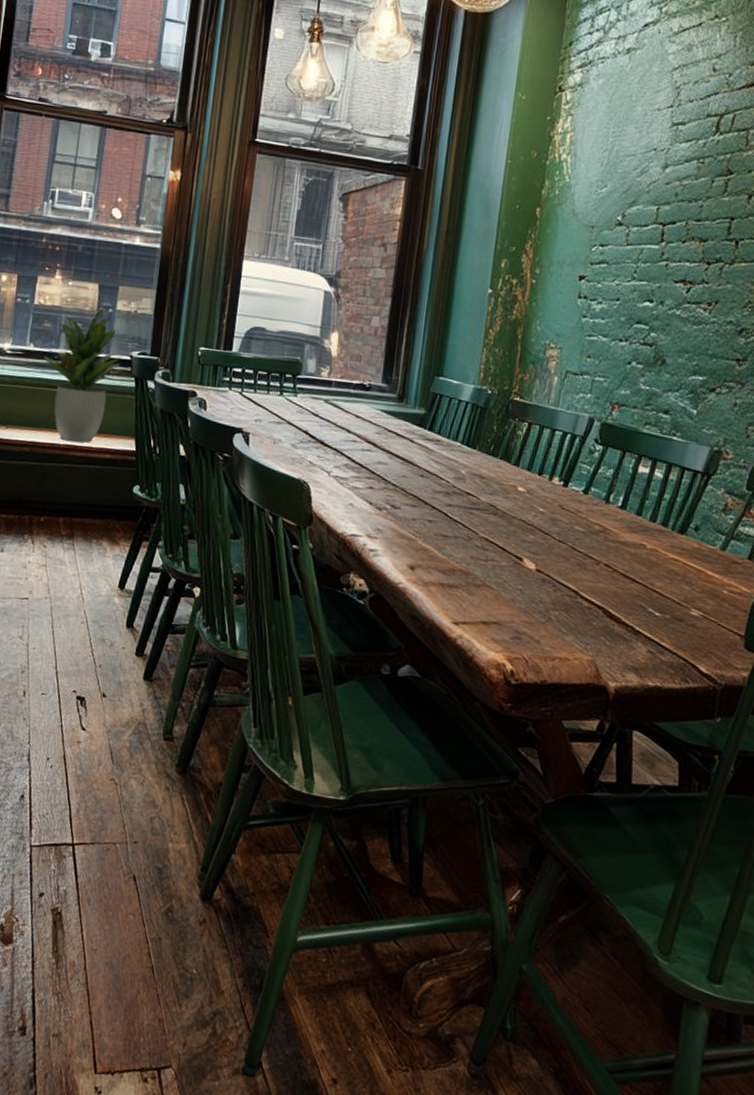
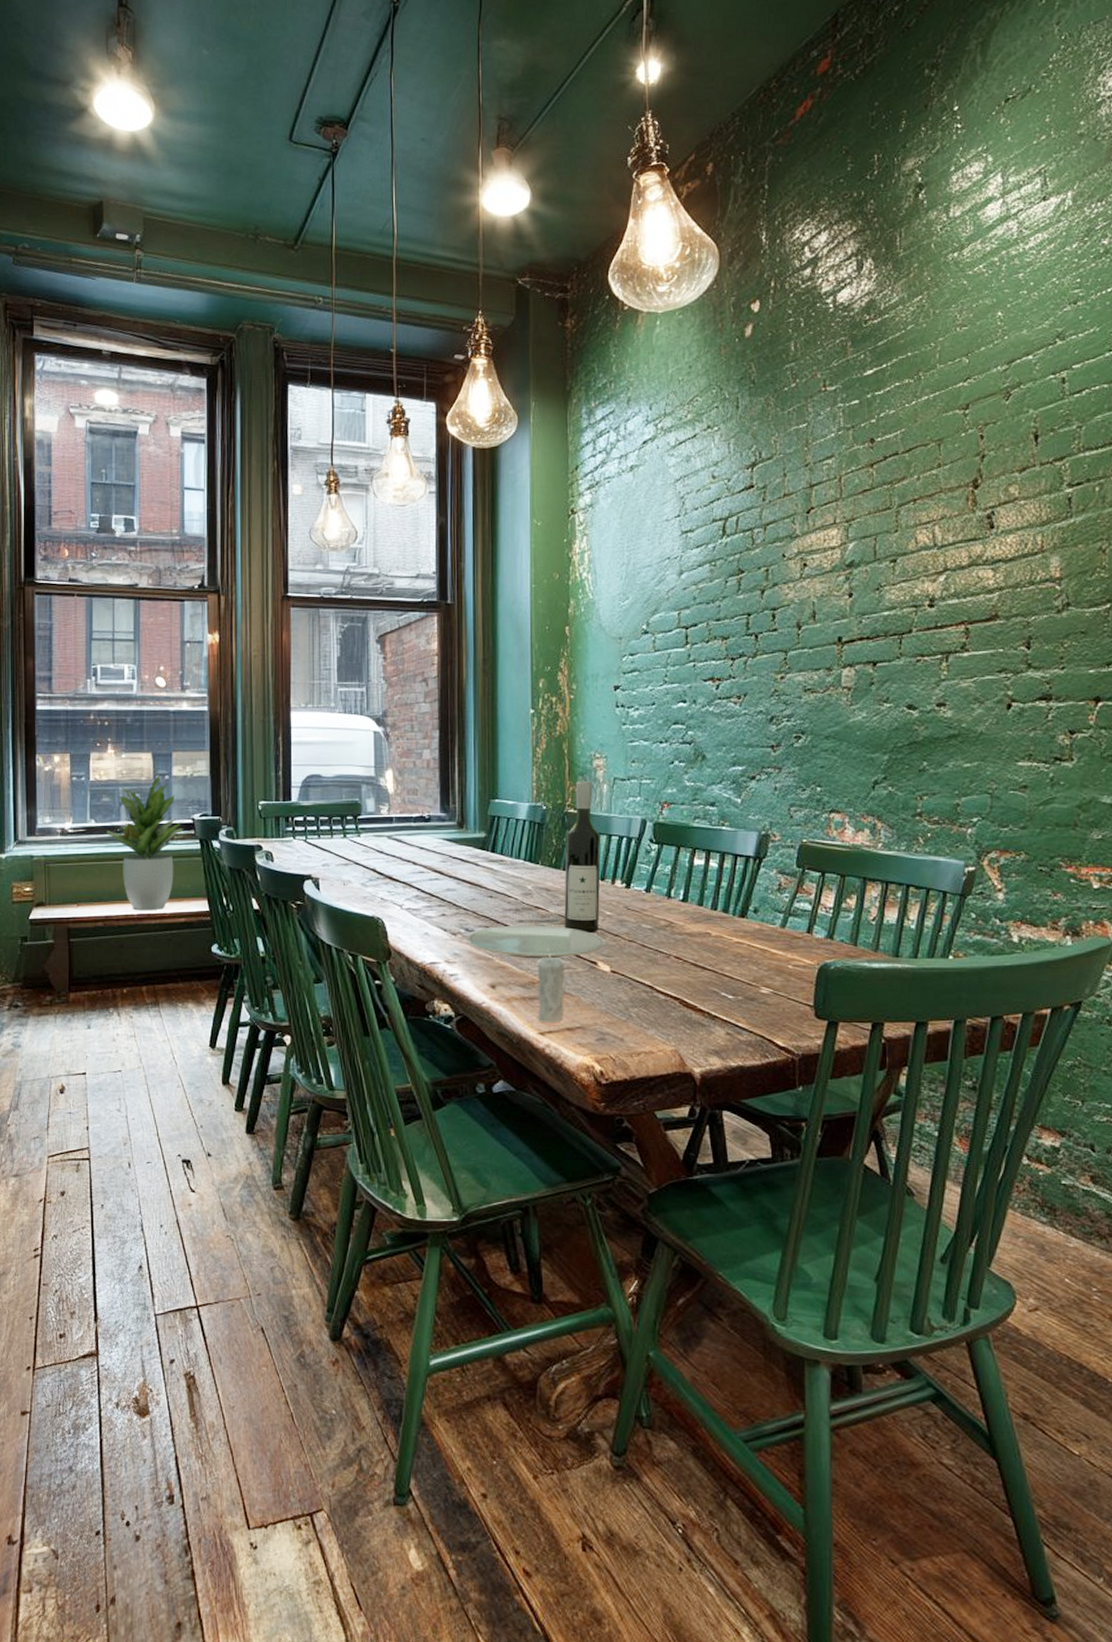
plate: none [392,507,534,549] -> present [467,925,605,959]
candle: none [453,536,490,616] -> present [537,947,565,1024]
bottle: none [494,369,544,529] -> present [564,781,601,934]

